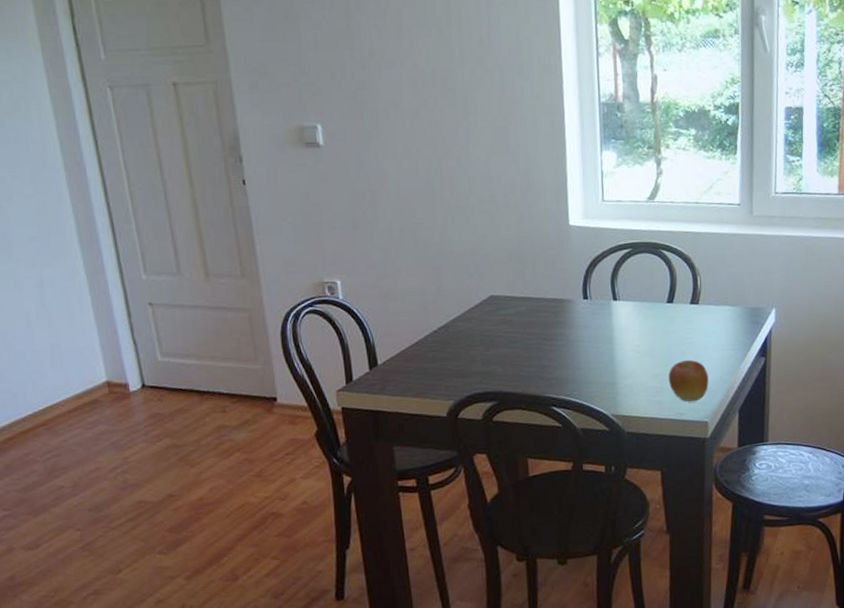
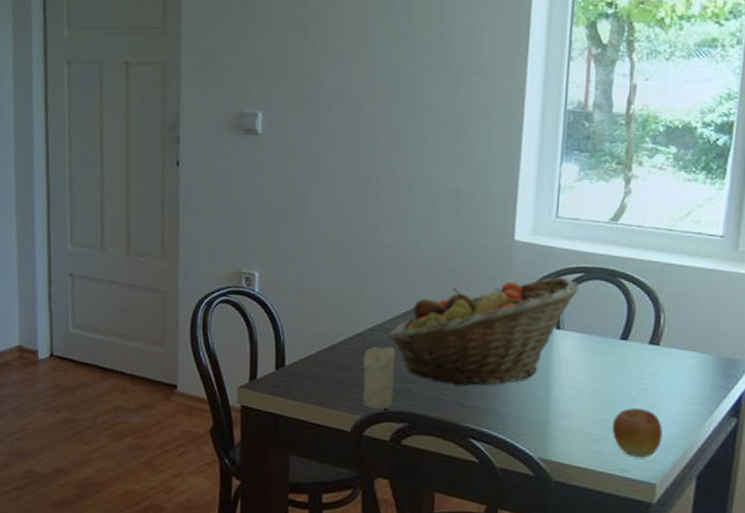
candle: none [449,335,481,394] -> present [363,346,395,410]
fruit basket: none [469,253,629,362] -> present [388,276,580,387]

